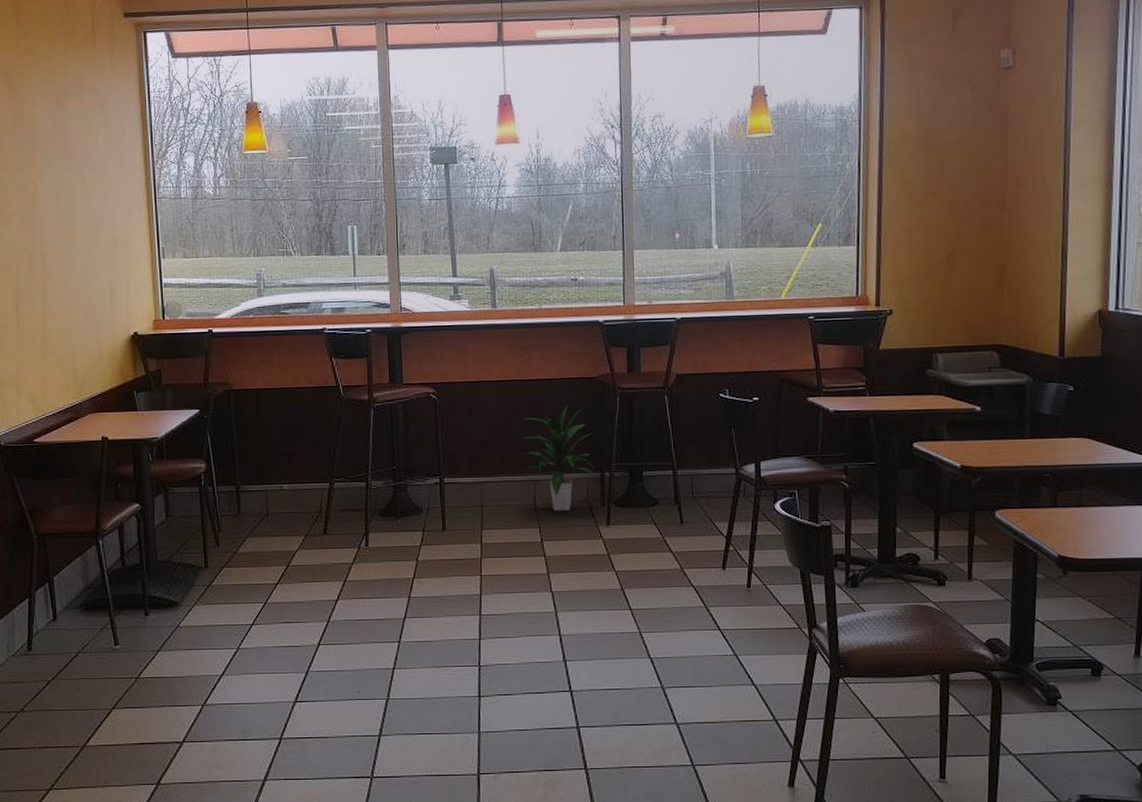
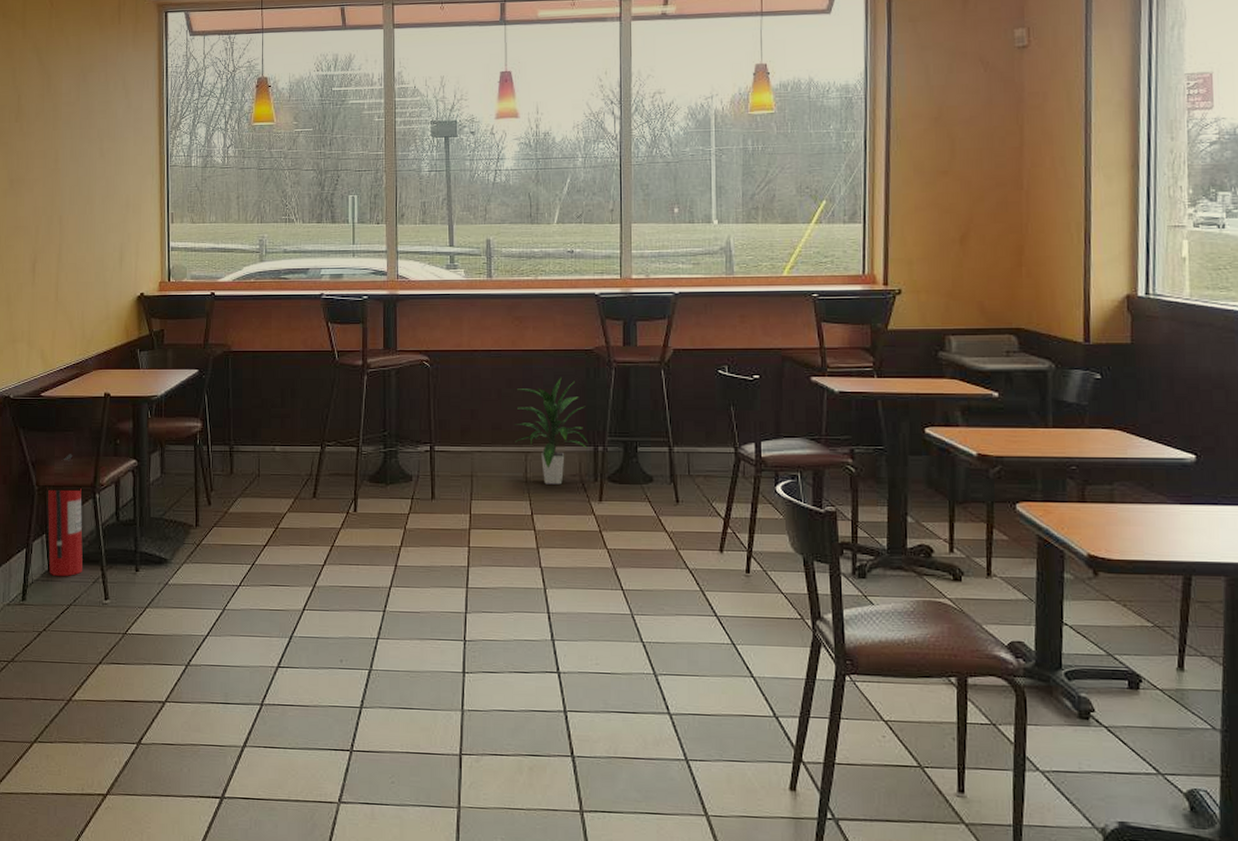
fire extinguisher: none [47,500,89,625] -> present [47,454,83,577]

